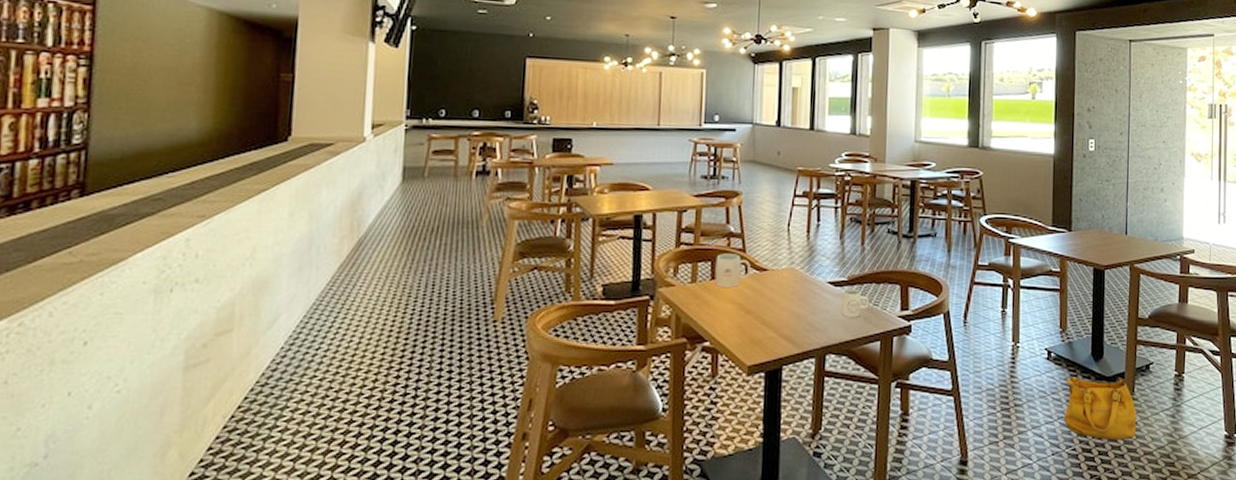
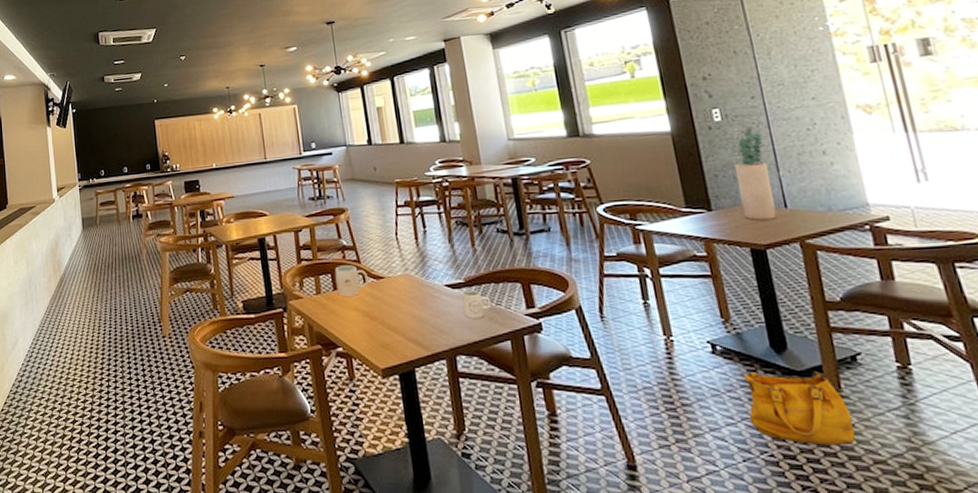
vase: none [1094,159,1121,245] -> present [733,126,777,221]

